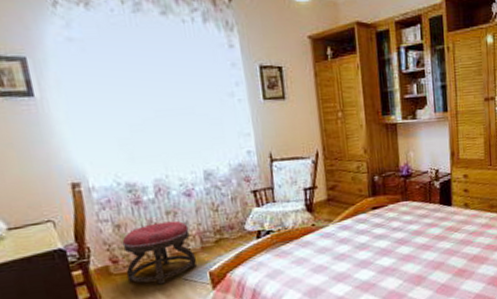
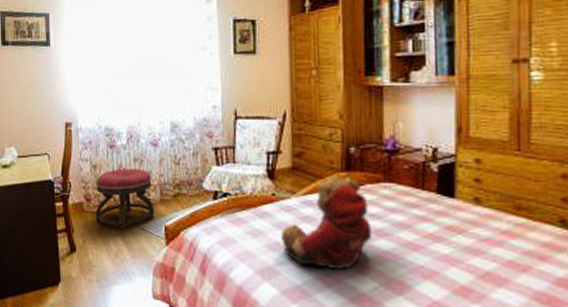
teddy bear: none [322,201,396,280] -> present [280,176,373,270]

